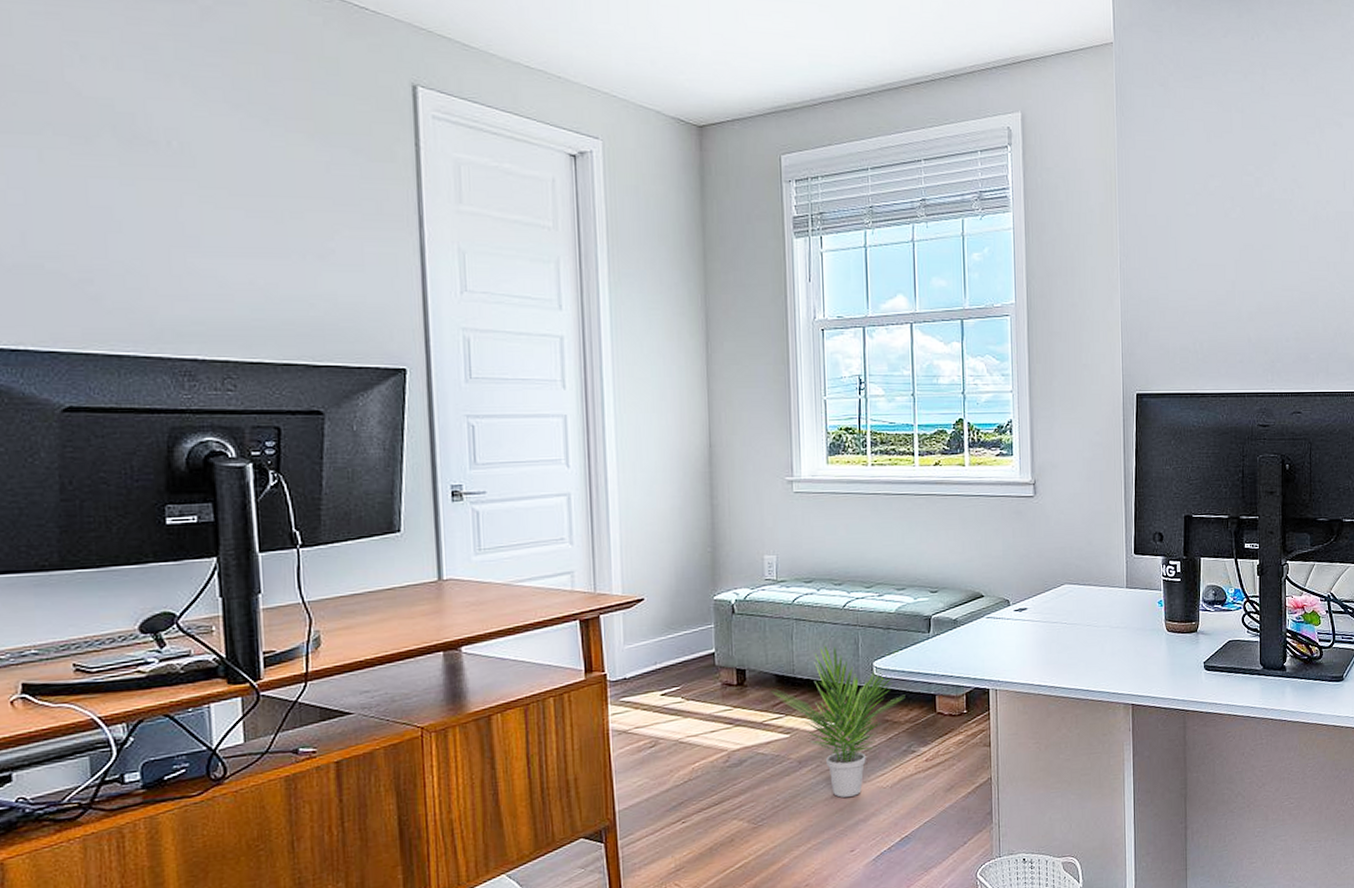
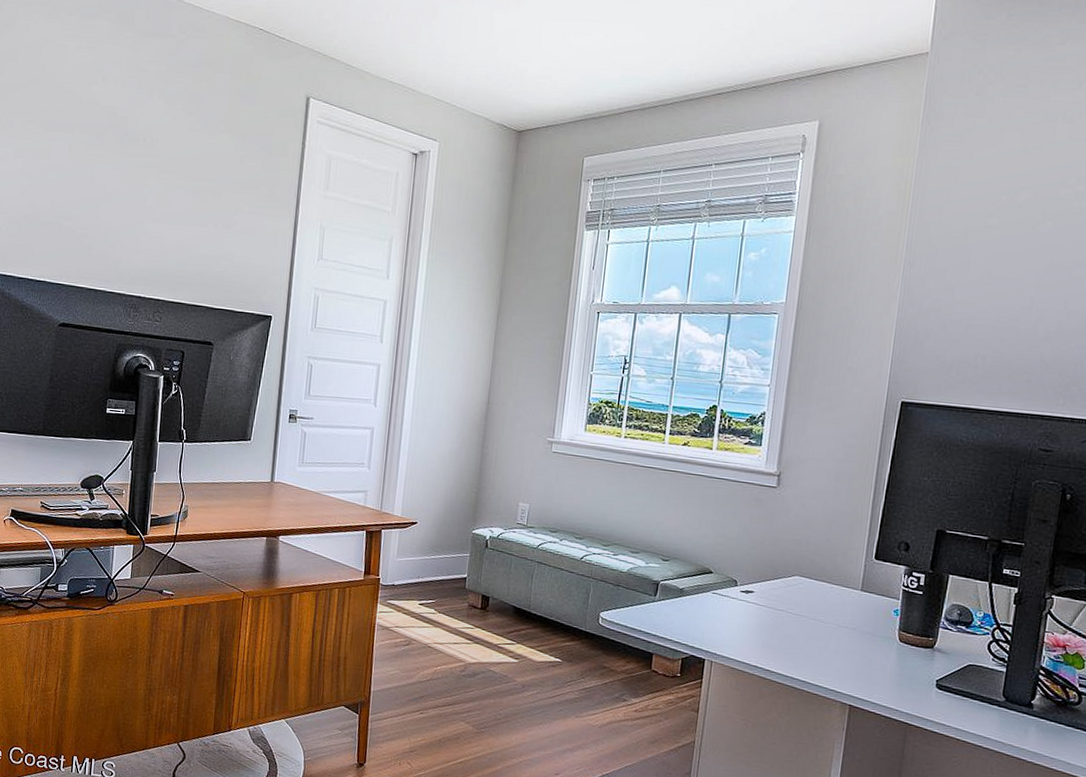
potted plant: present [771,645,904,798] -> none [508,589,627,727]

